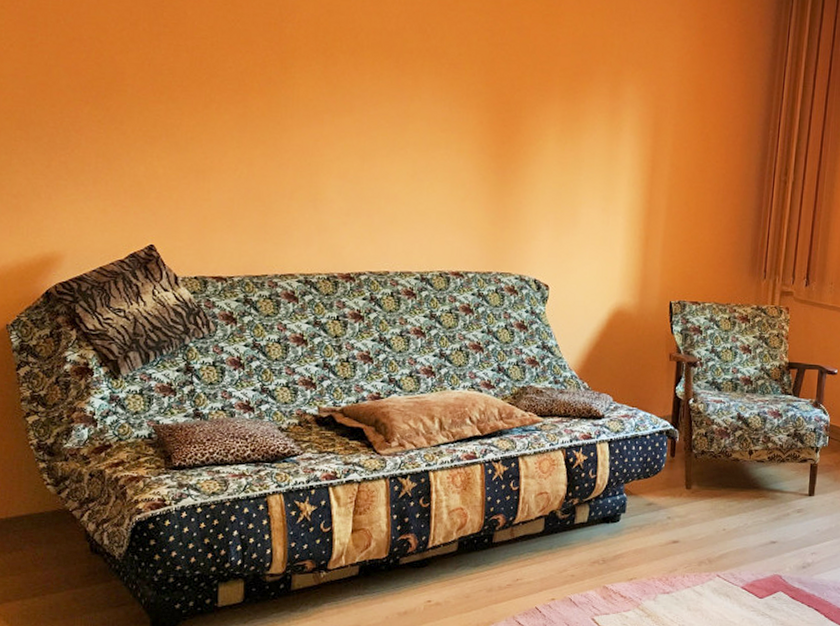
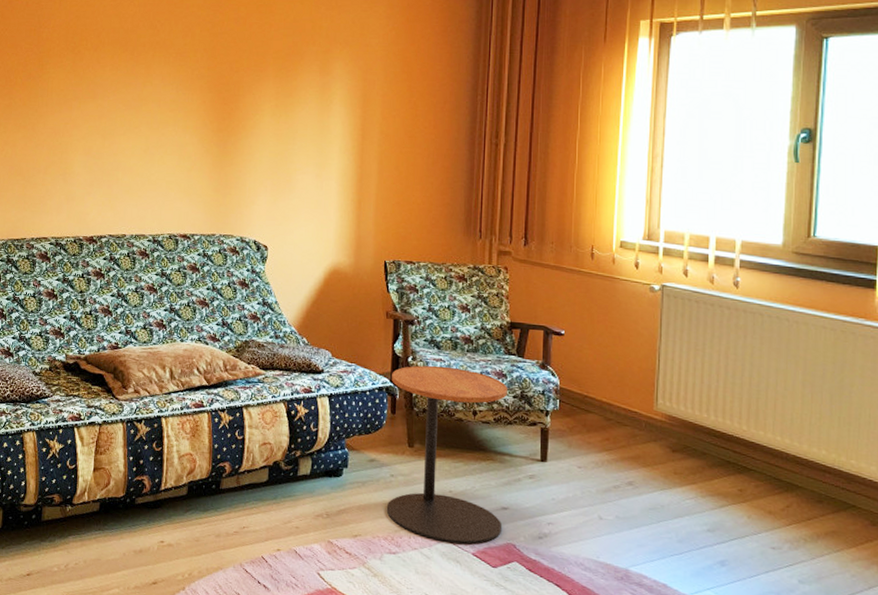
side table: none [662,407,782,579] -> present [386,365,507,545]

